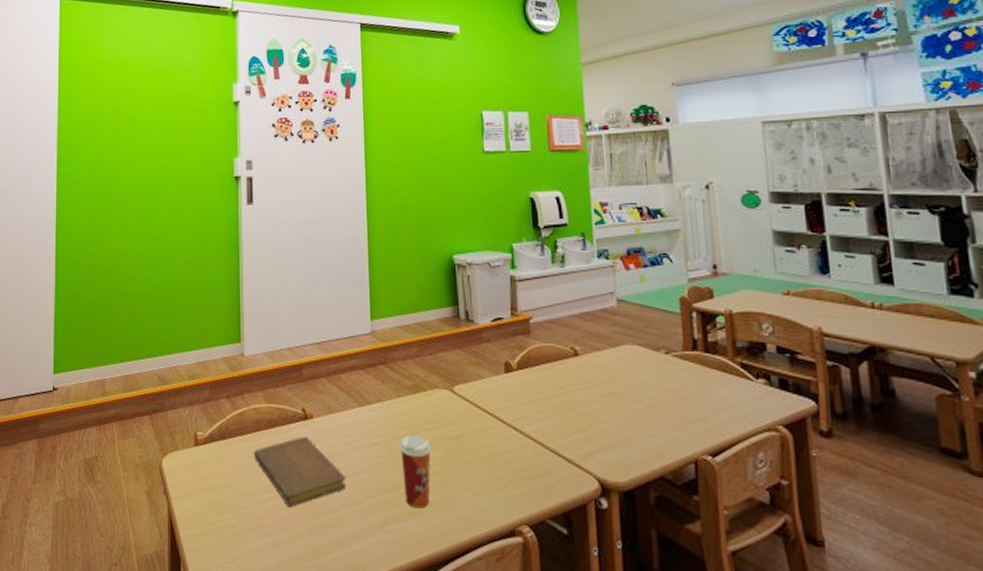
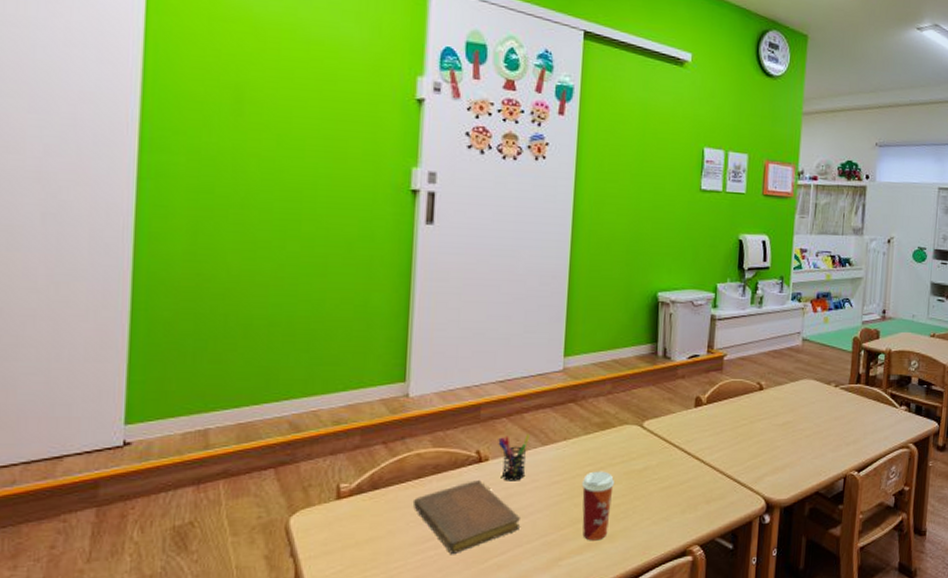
pen holder: none [320,394,347,440] -> present [498,434,530,481]

